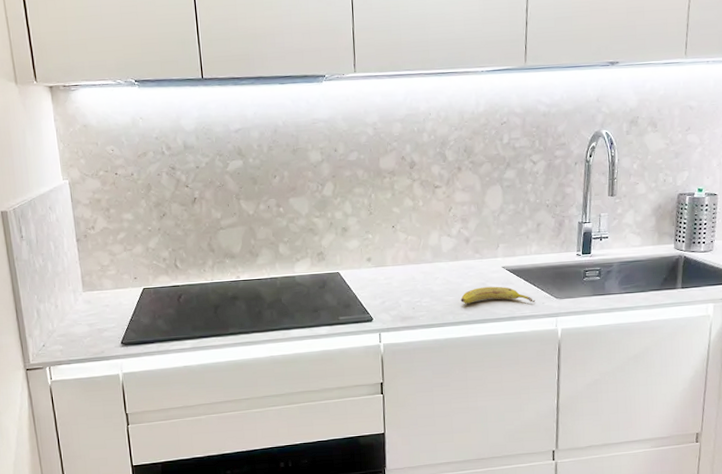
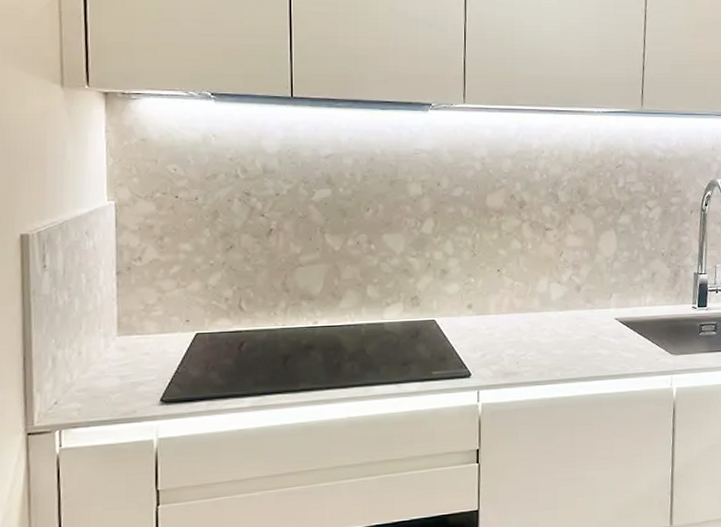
fruit: present [460,286,536,304] -> none [569,339,650,359]

